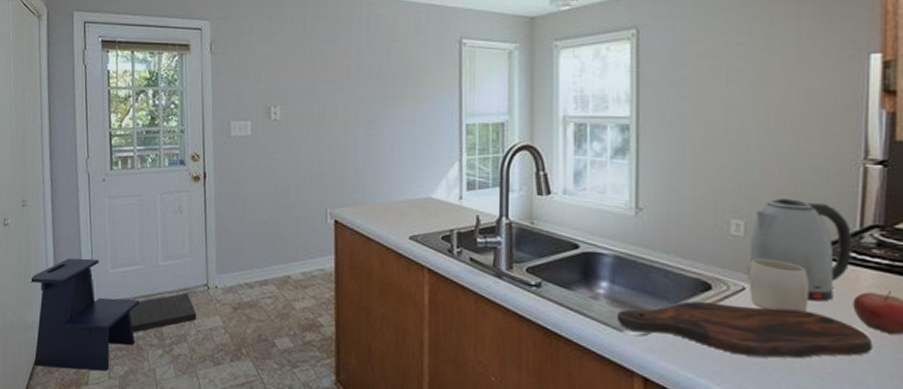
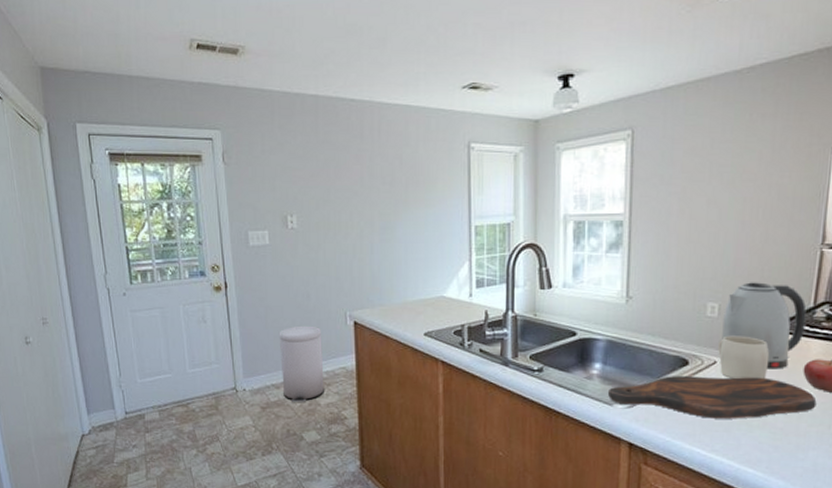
step stool: present [29,258,140,371] -> none [58,370,171,474]
doormat: present [130,292,197,333] -> none [162,396,228,437]
pedal bin: none [255,221,301,306] -> present [279,325,324,403]

